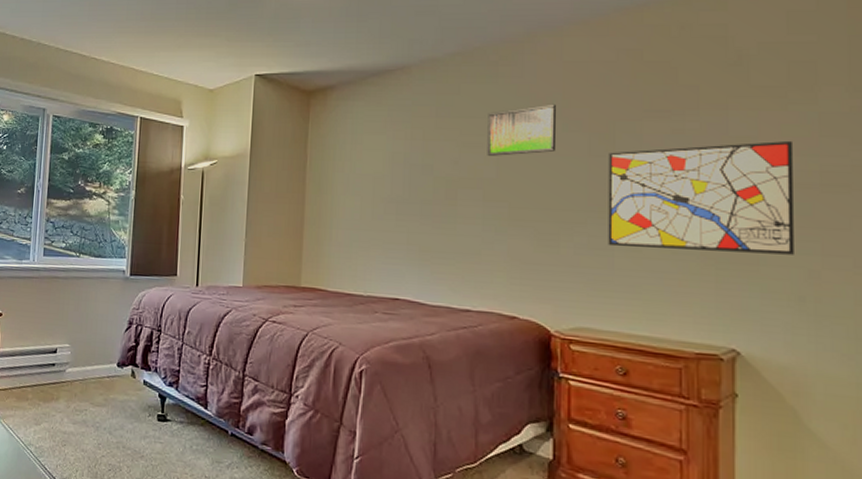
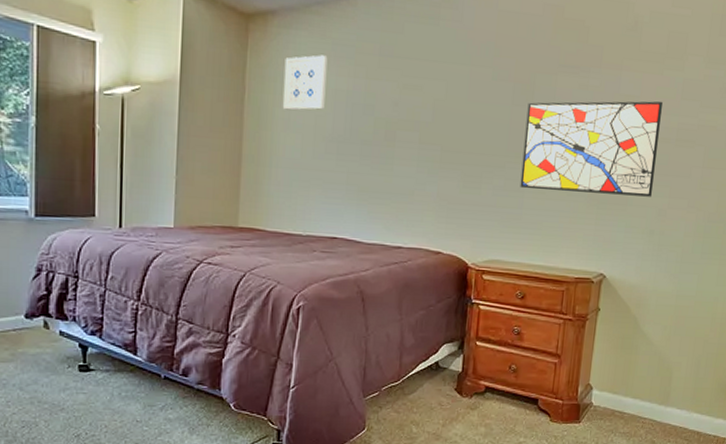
wall art: none [341,121,384,174] -> present [282,55,328,110]
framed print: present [487,104,557,156] -> none [425,51,489,100]

